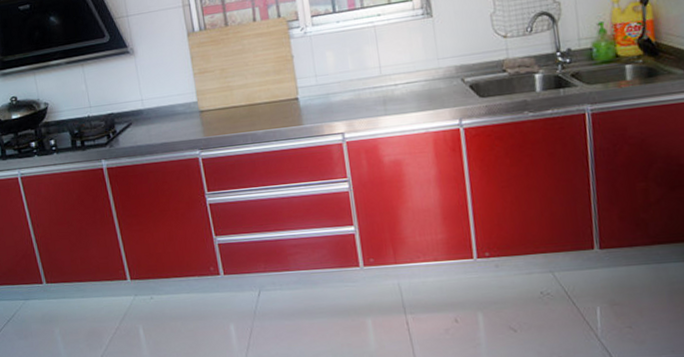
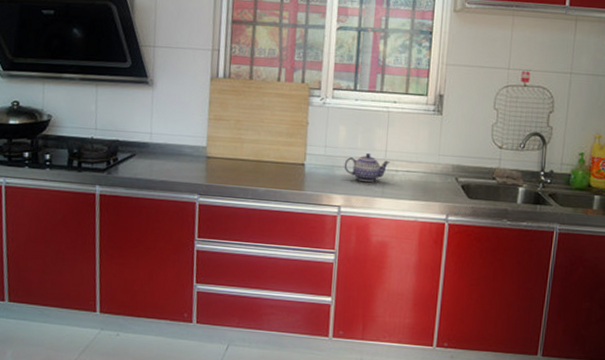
teapot: none [338,72,388,103] -> present [344,152,391,182]

